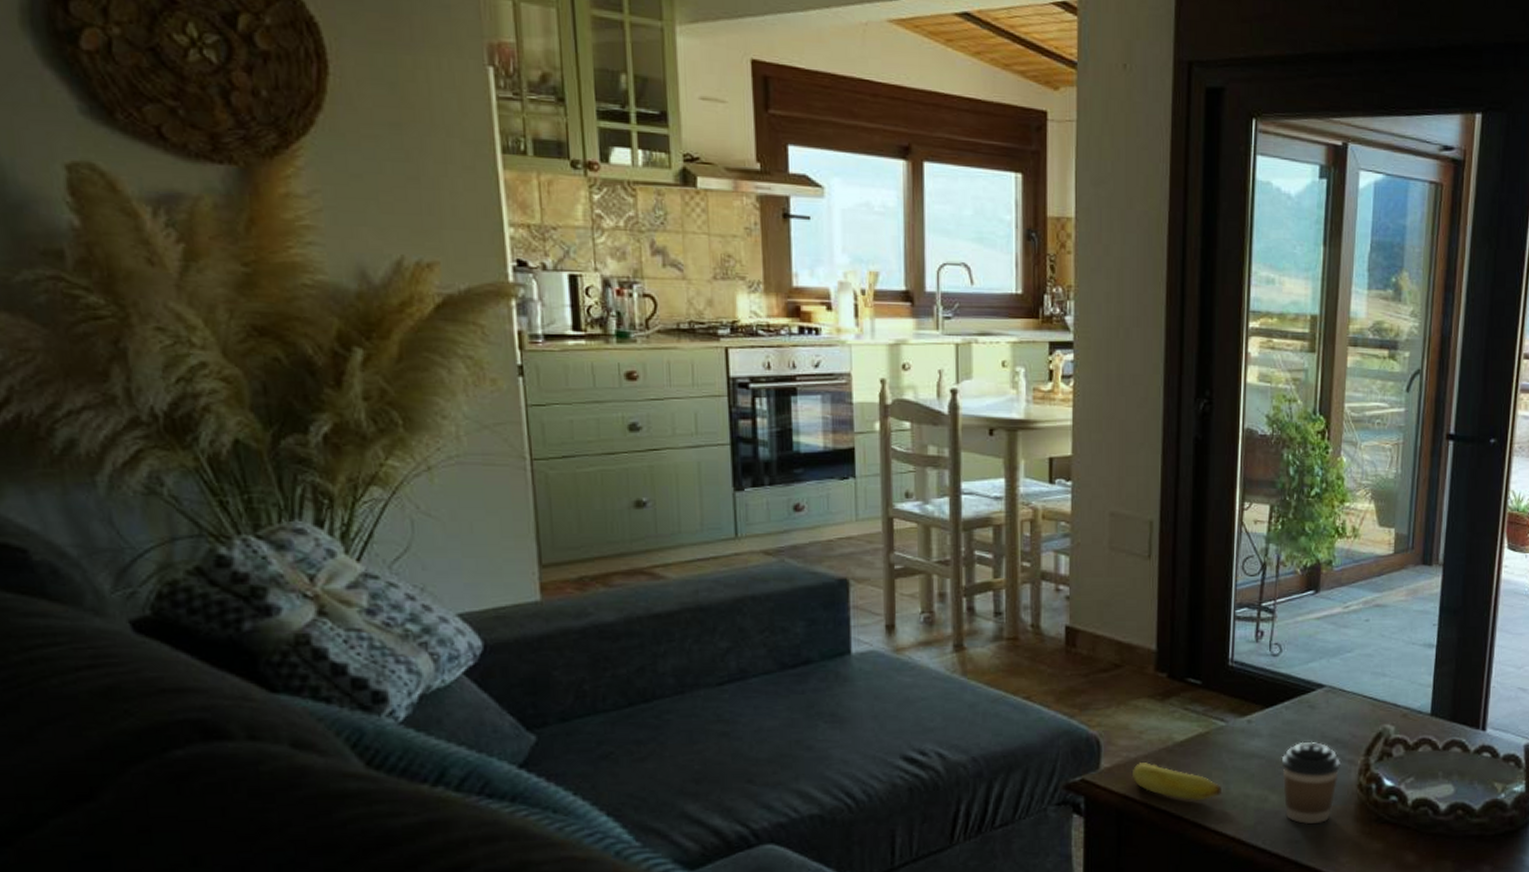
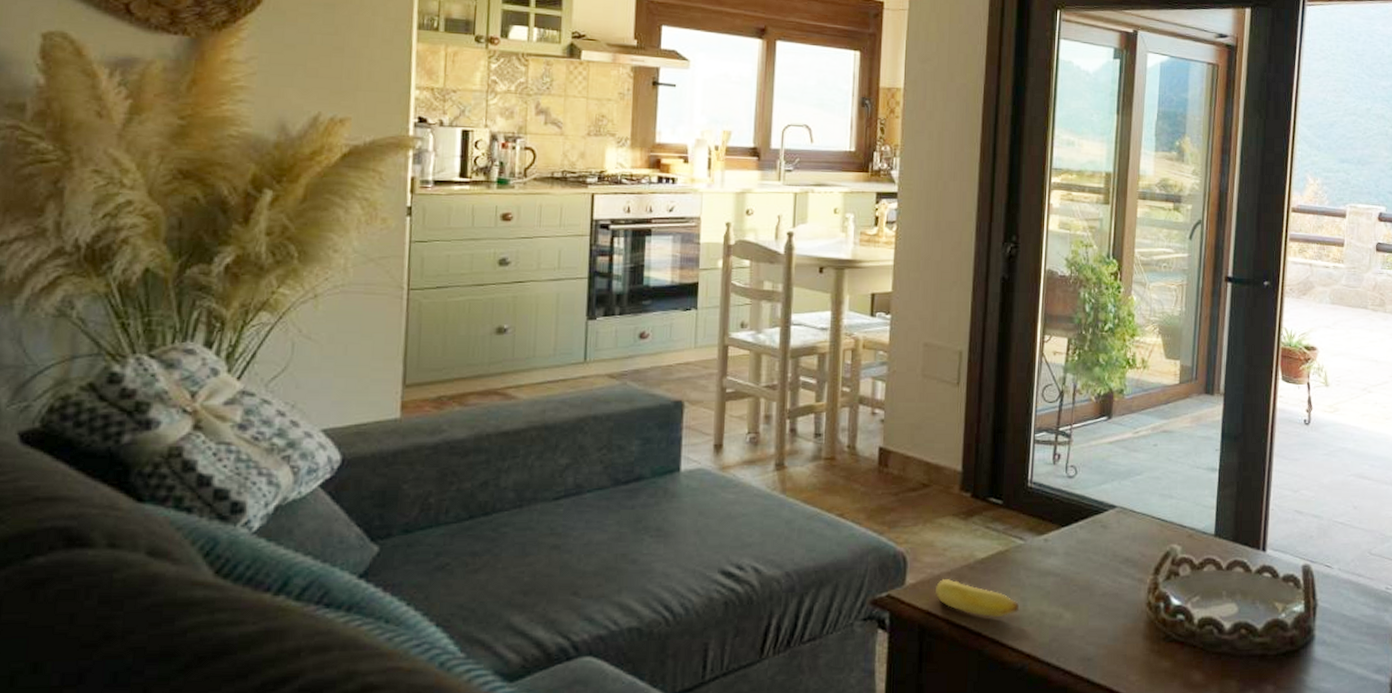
coffee cup: present [1282,741,1342,825] -> none [1076,560,1132,643]

